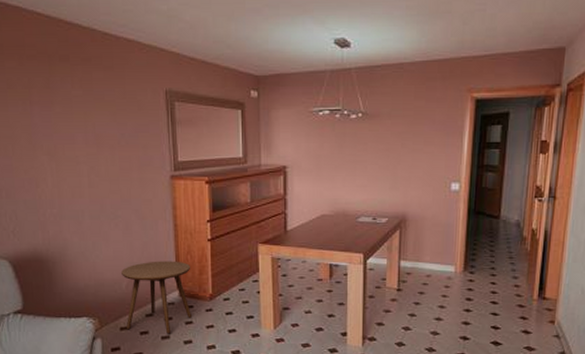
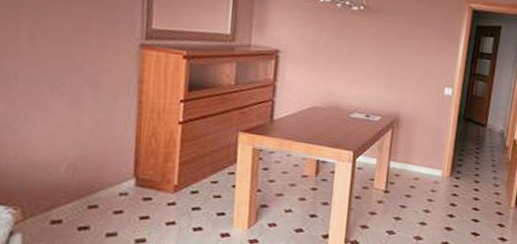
side table: present [121,261,192,334] -> none [58,142,153,231]

